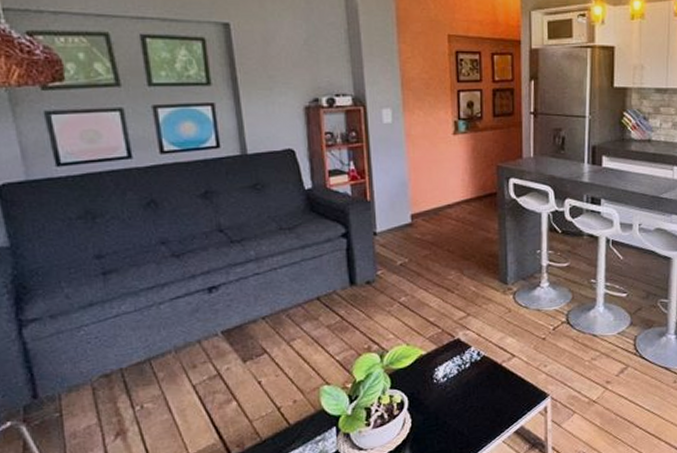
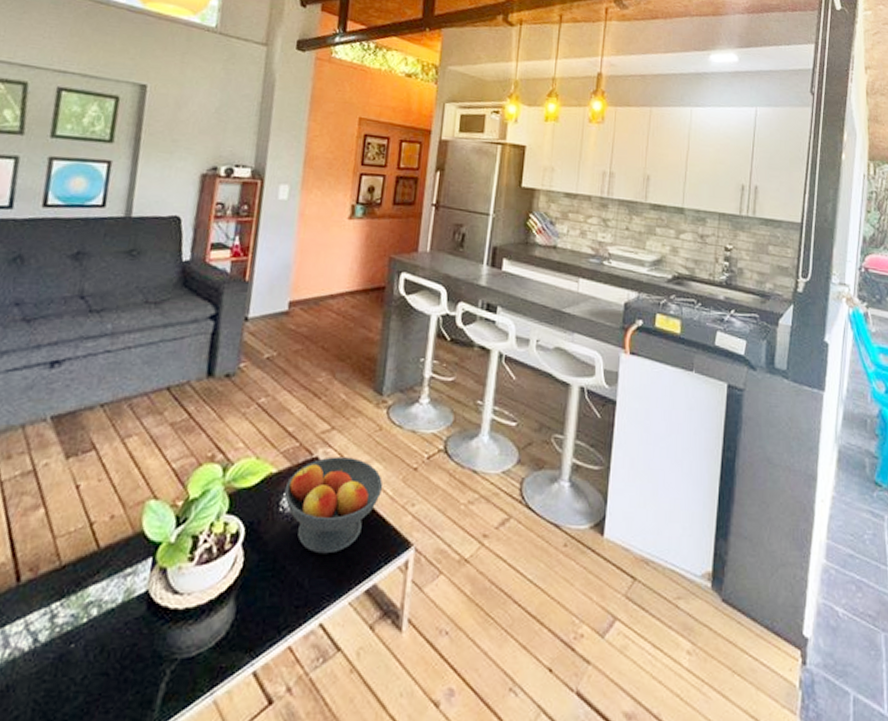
fruit bowl: none [435,336,518,410] -> present [283,456,384,554]

